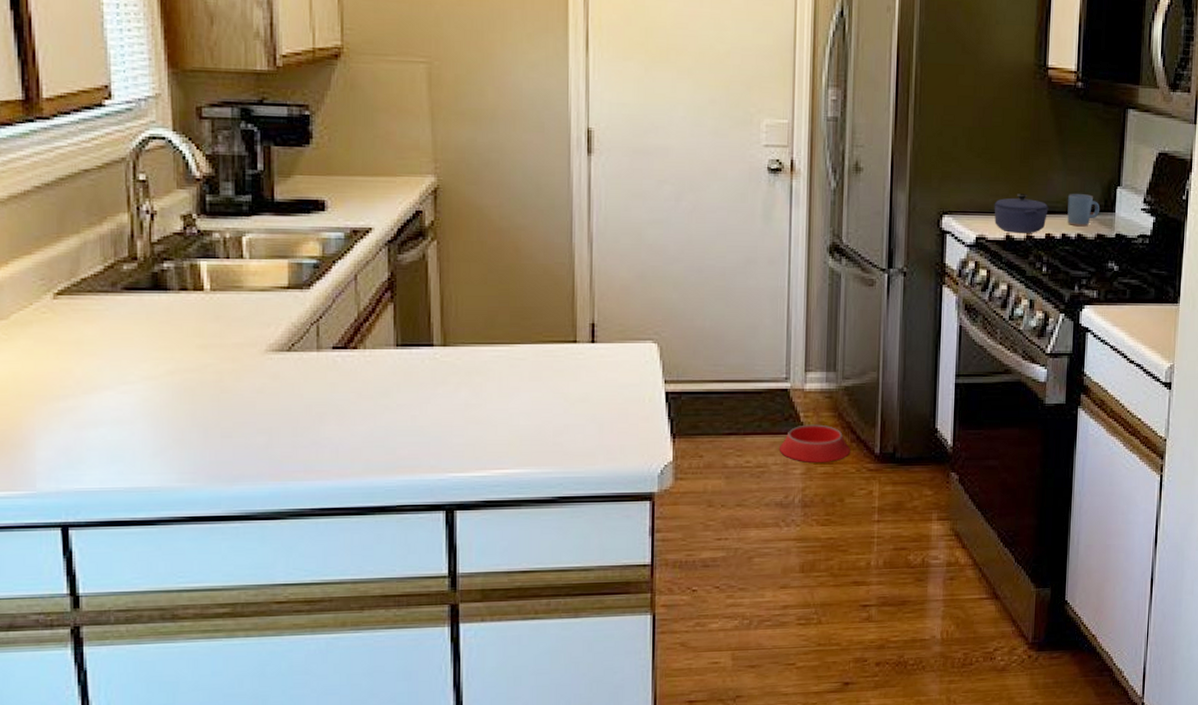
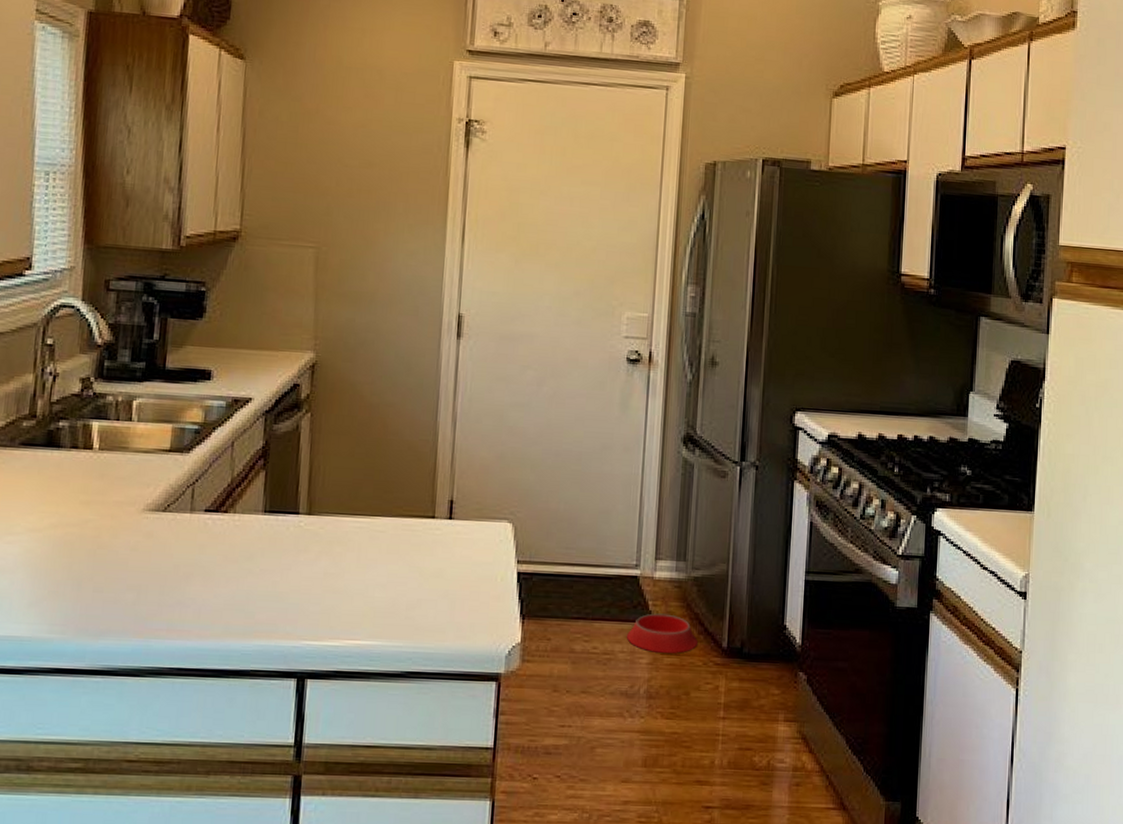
cooking pot: present [994,192,1049,233] -> none [846,393,901,434]
mug: present [1067,193,1099,226] -> none [919,396,952,429]

